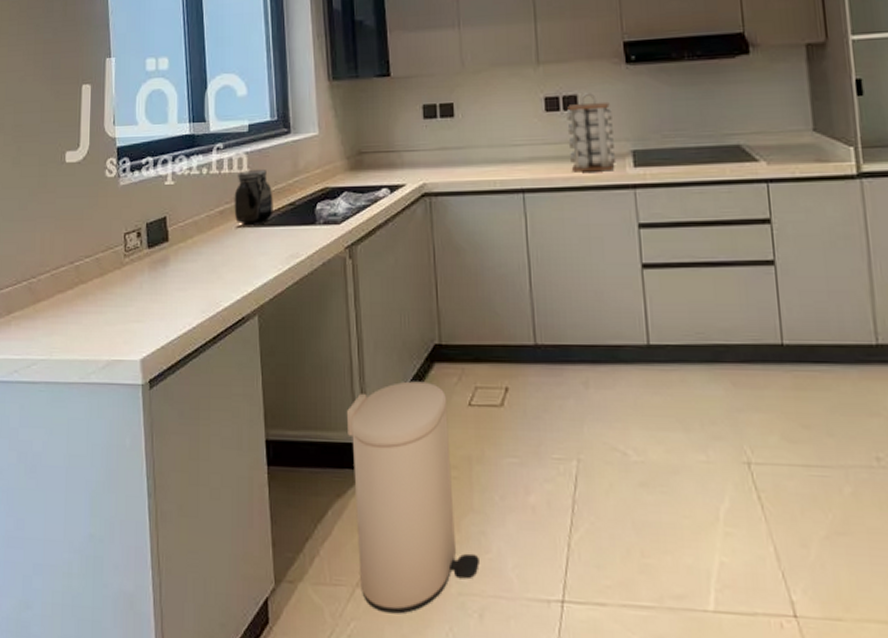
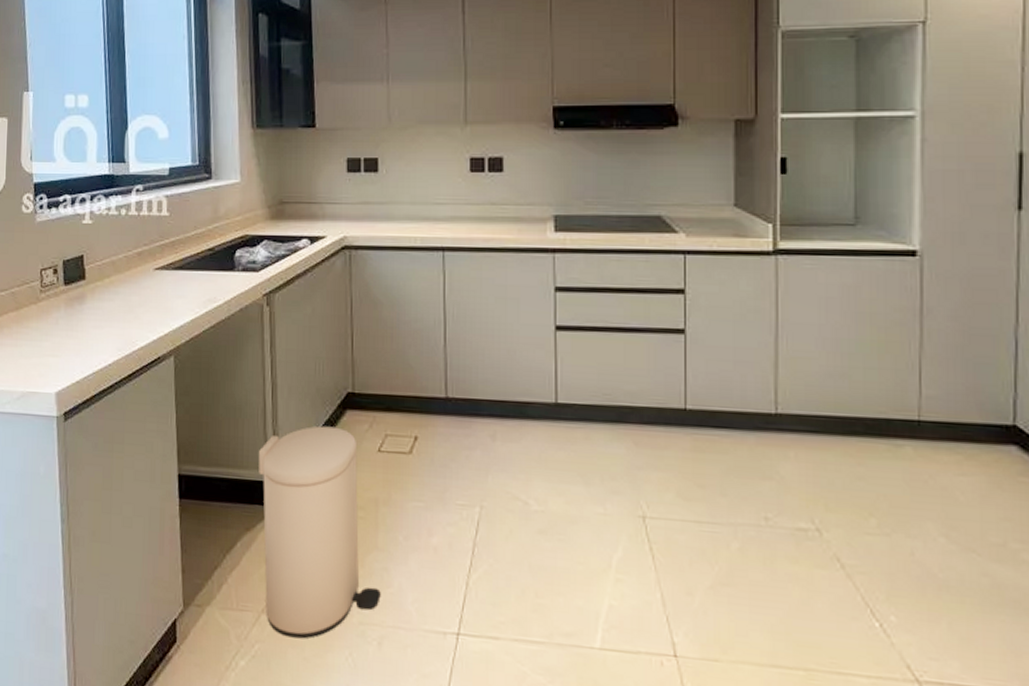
jar: present [234,168,273,225] -> none [152,212,192,268]
spice rack: present [566,93,617,172] -> none [491,156,538,234]

